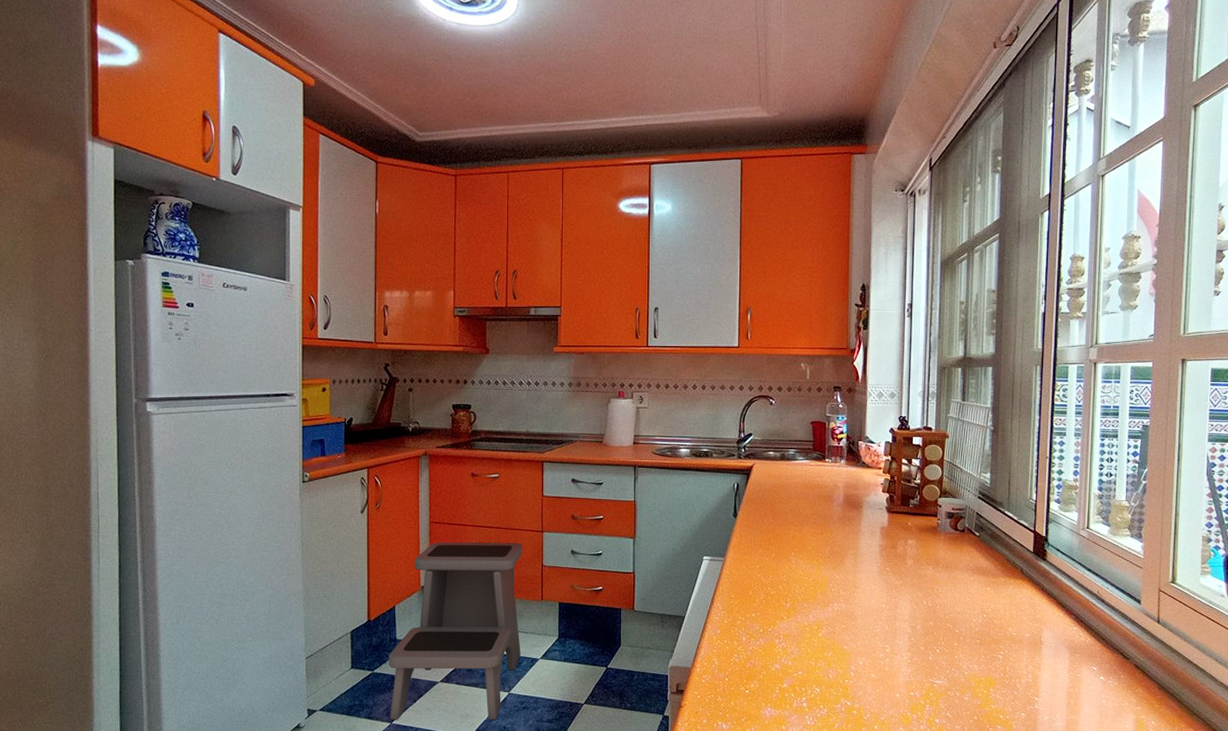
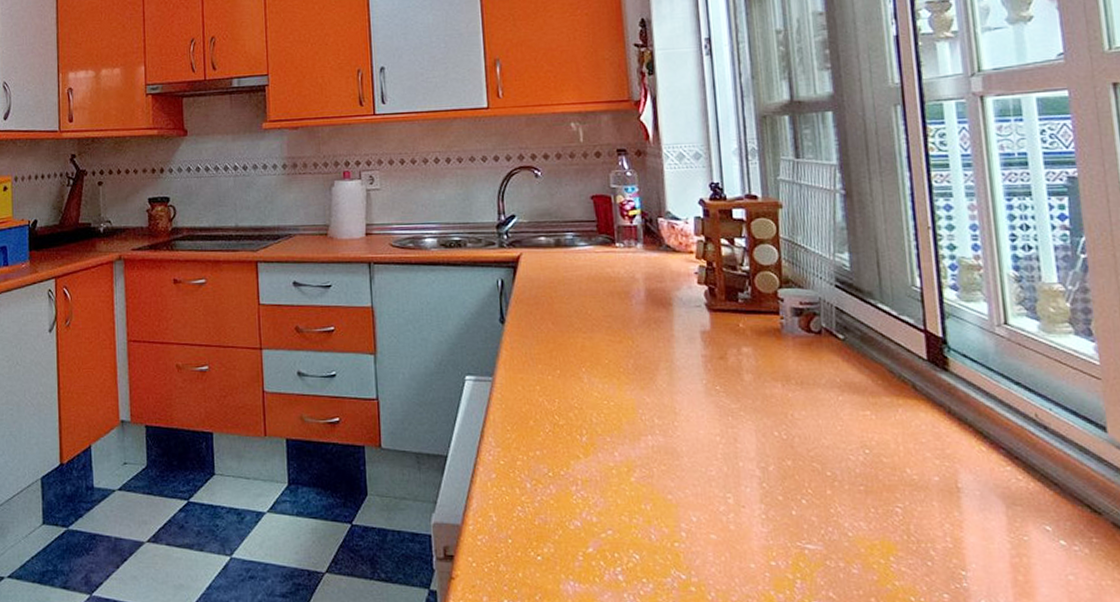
step stool: present [389,542,523,721] -> none [86,363,243,594]

